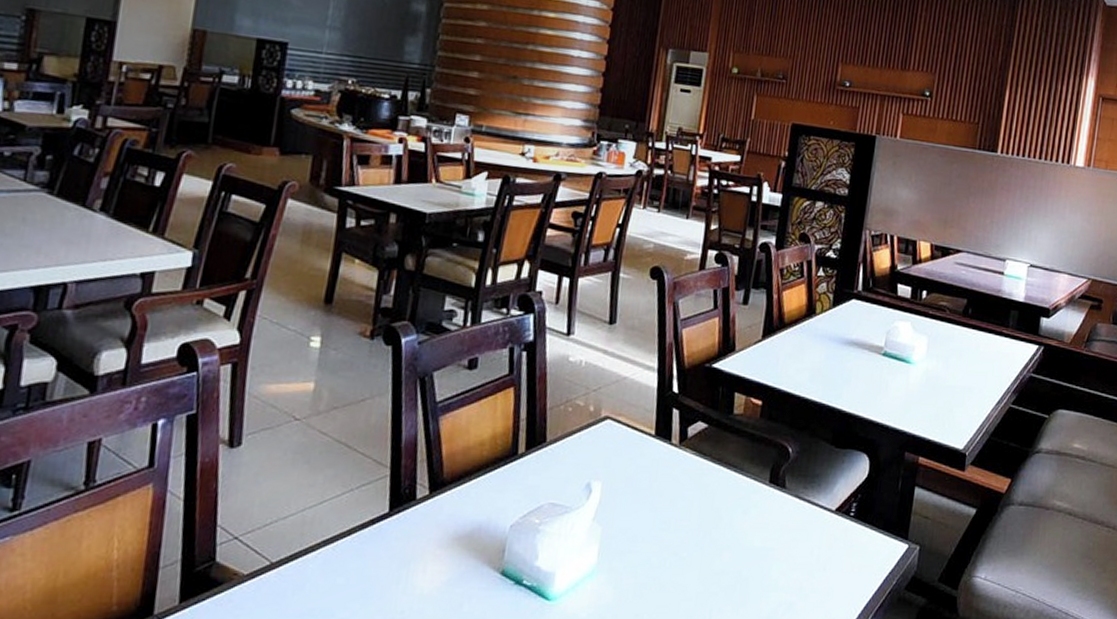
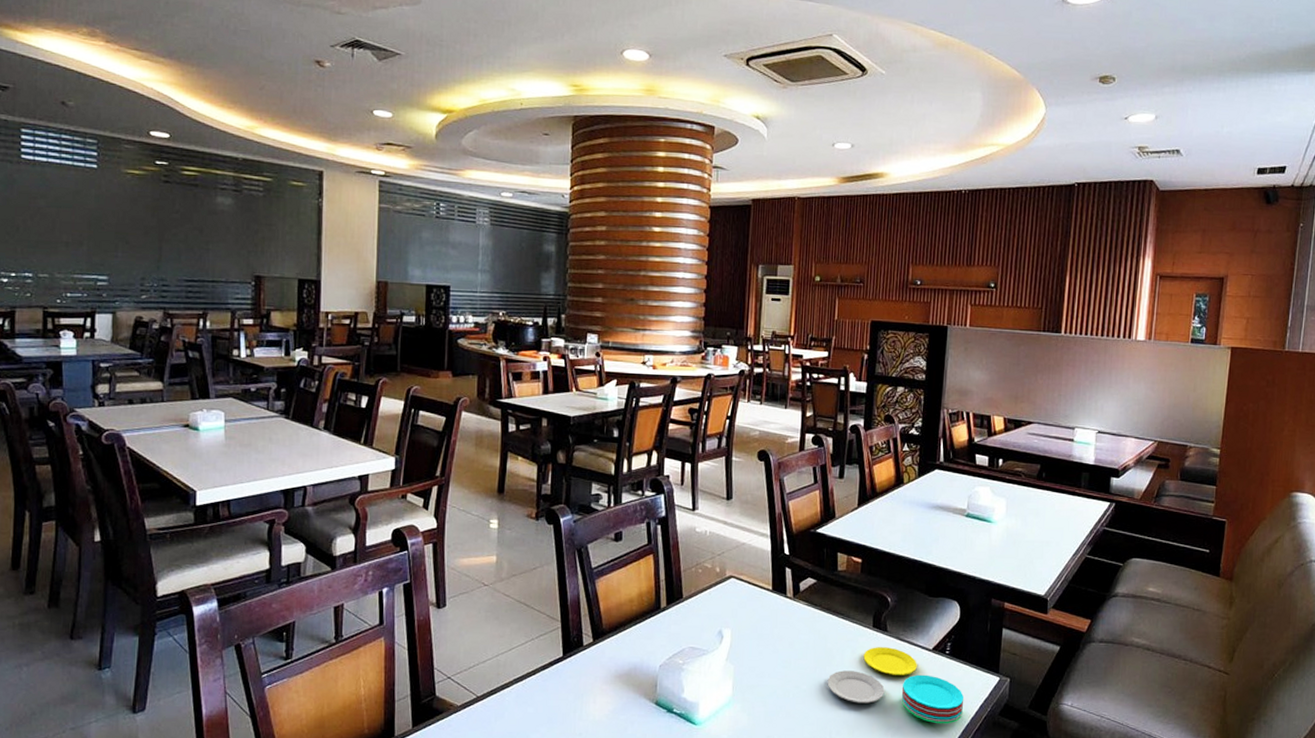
plate: none [711,506,868,600] -> present [827,647,964,724]

